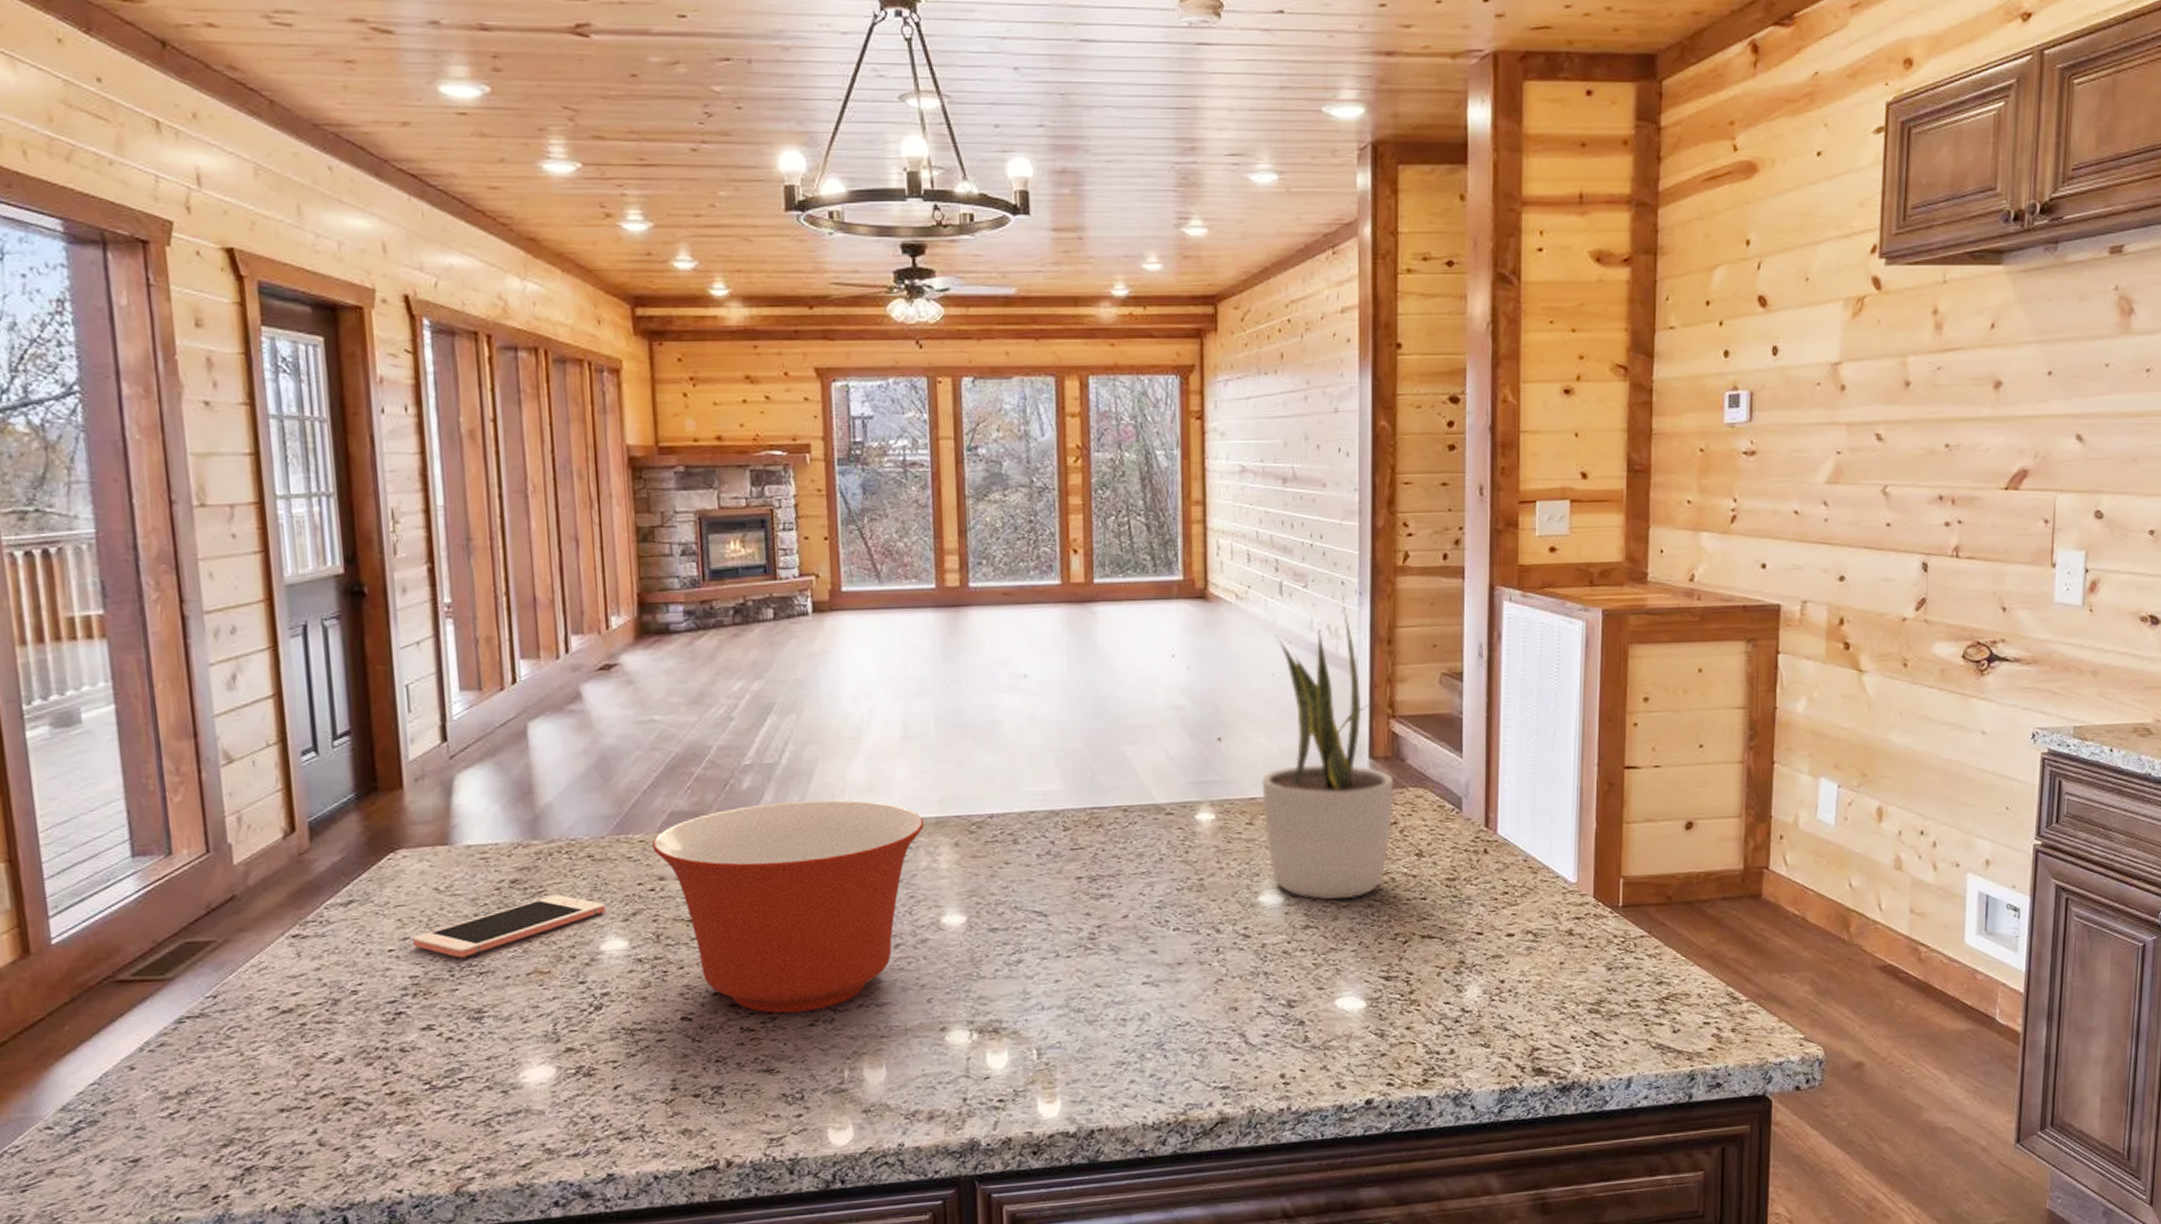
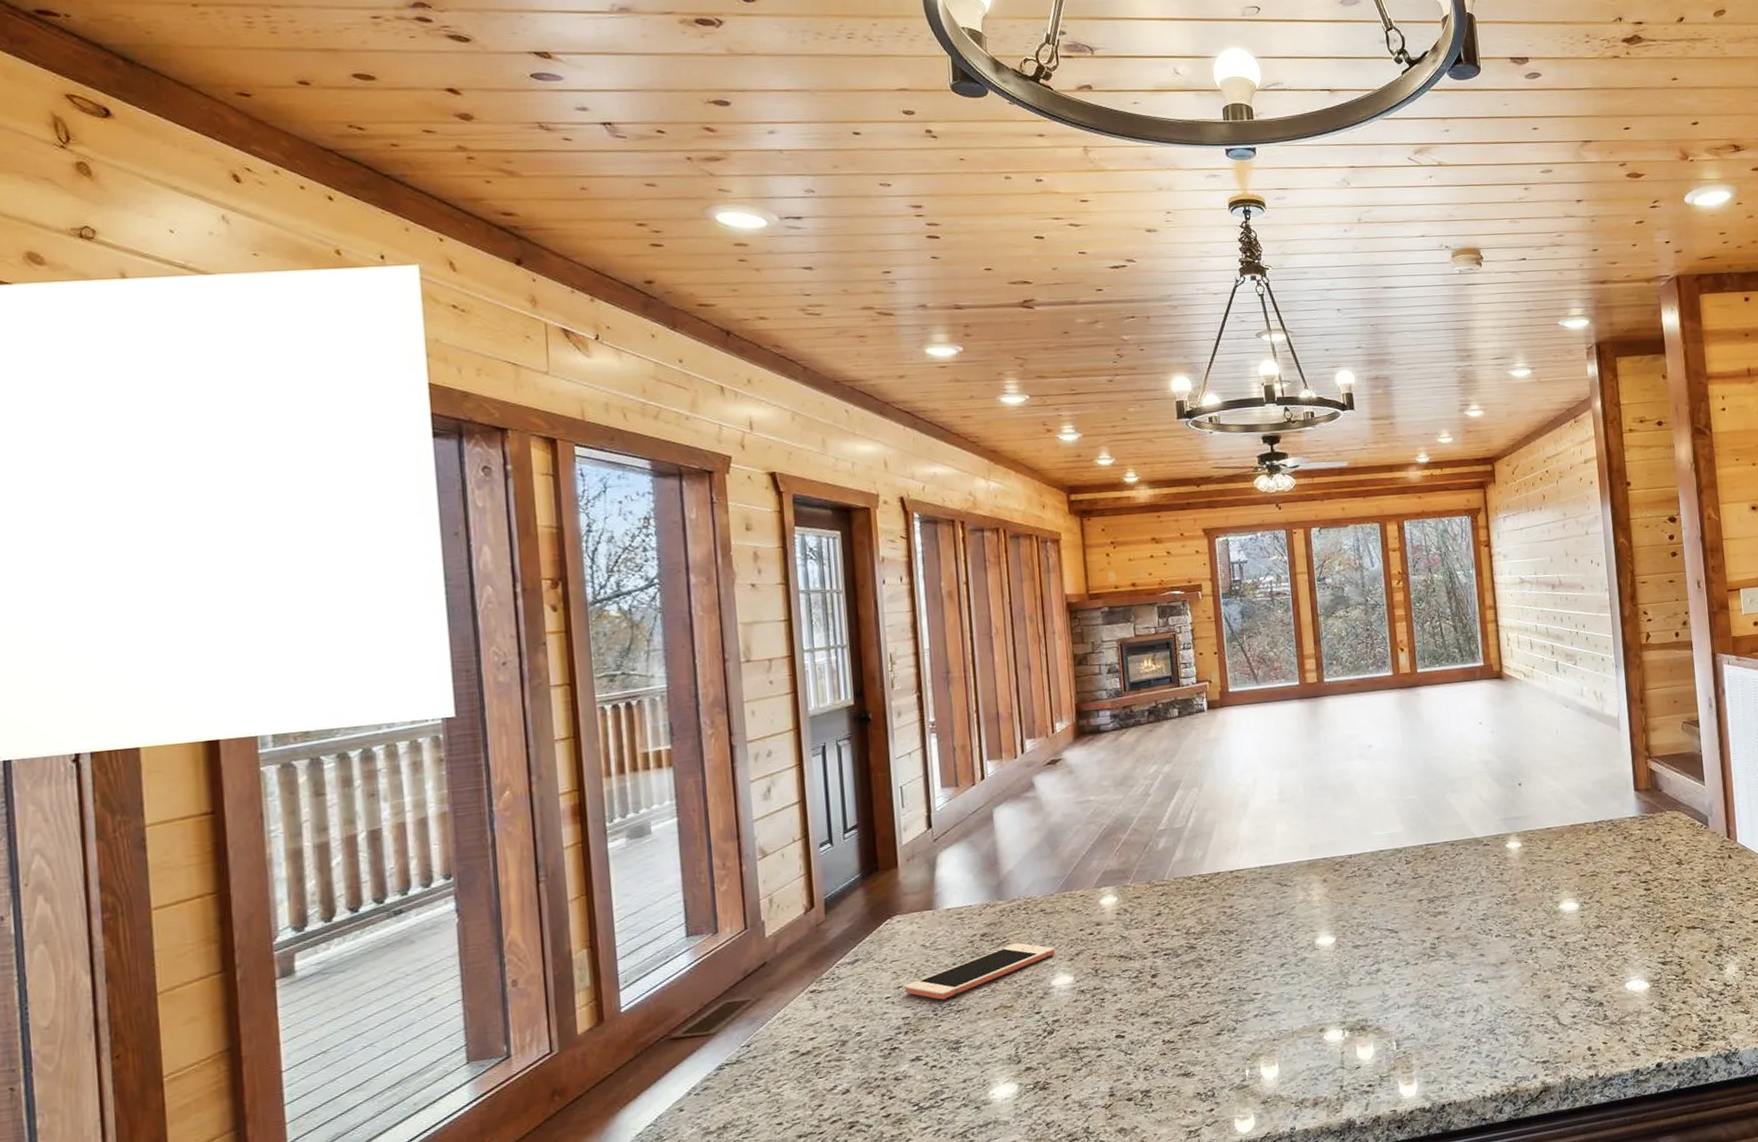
mixing bowl: present [652,800,925,1013] -> none [1090,851,1300,1027]
potted plant: present [1262,595,1393,900] -> none [1554,668,1657,904]

